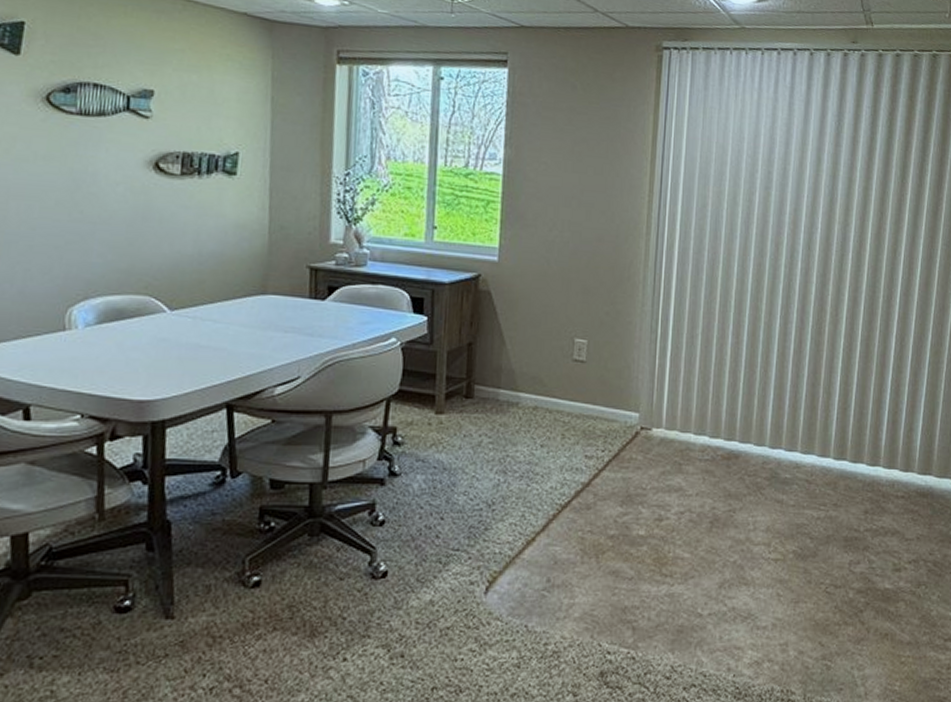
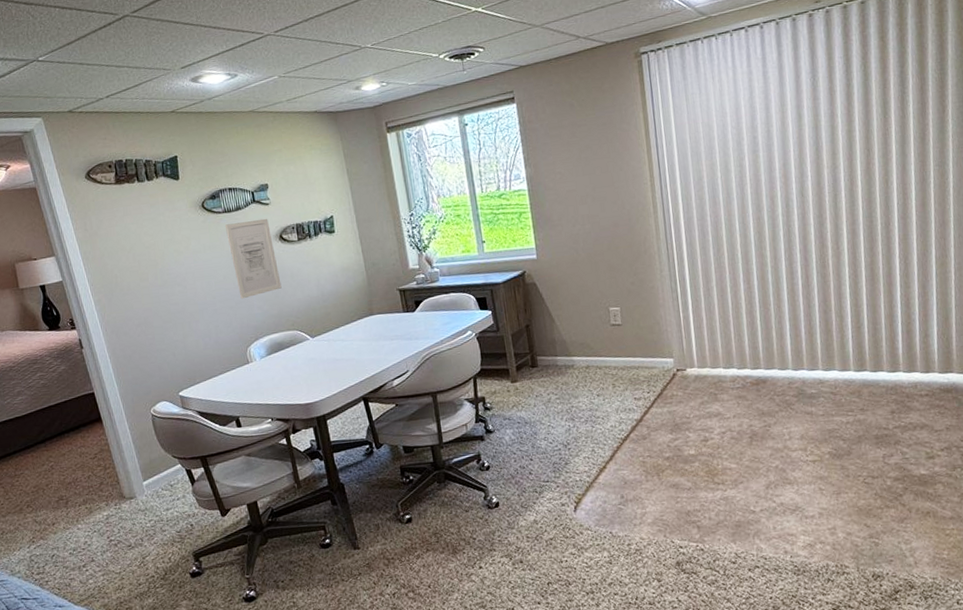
wall art: none [74,131,143,239] -> present [225,218,282,299]

